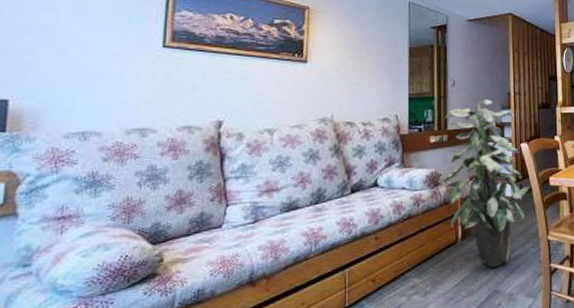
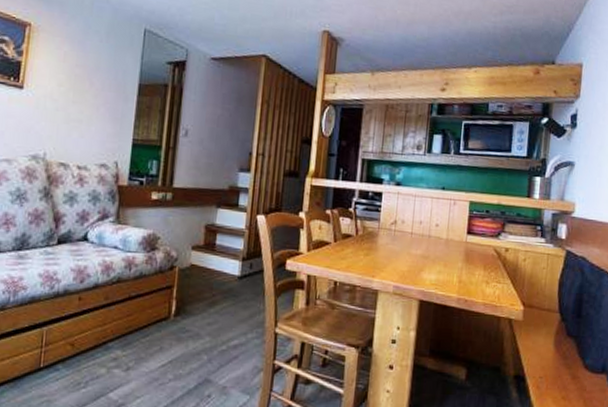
indoor plant: present [442,100,530,268] -> none [160,157,262,353]

